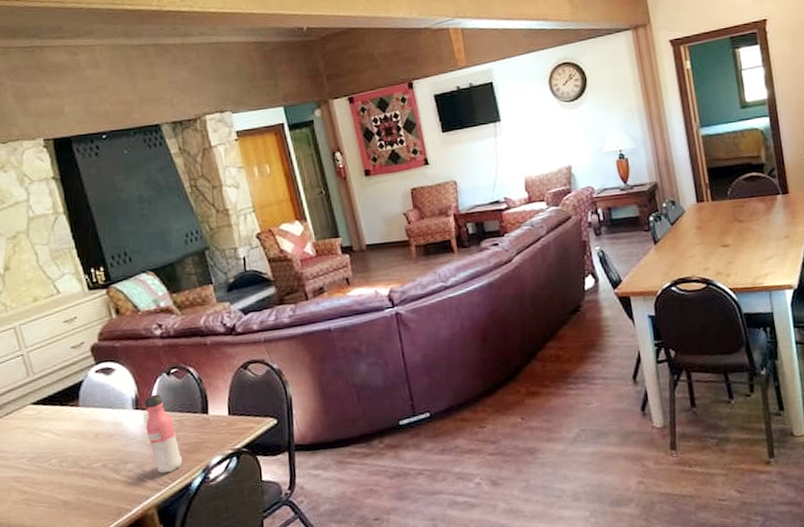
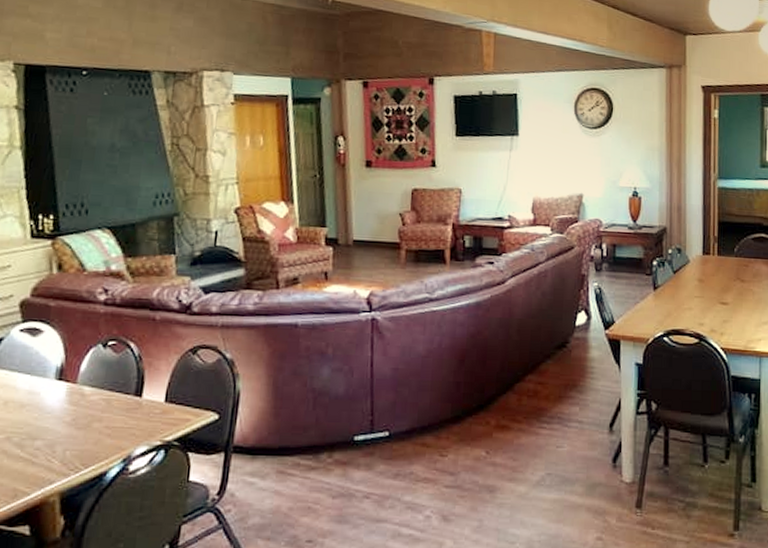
water bottle: present [144,394,183,474] -> none [66,366,102,458]

